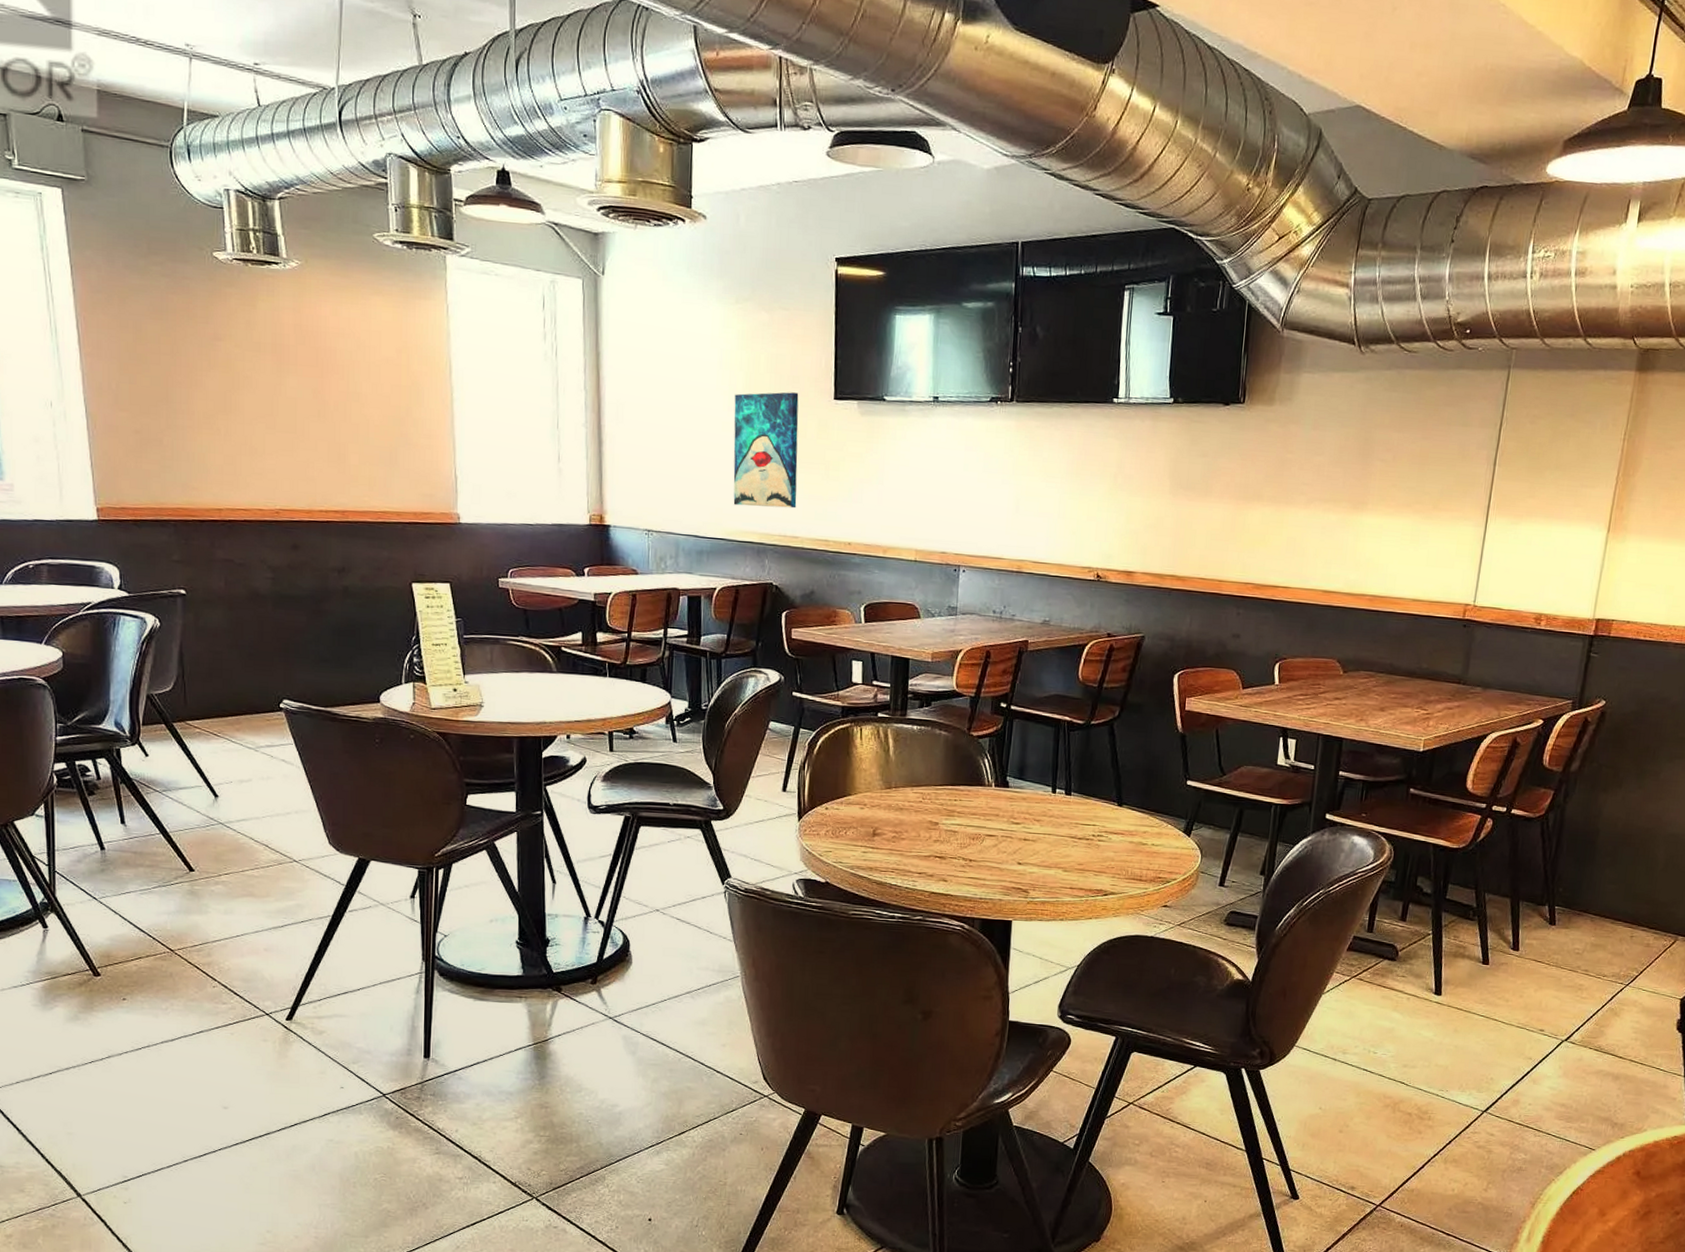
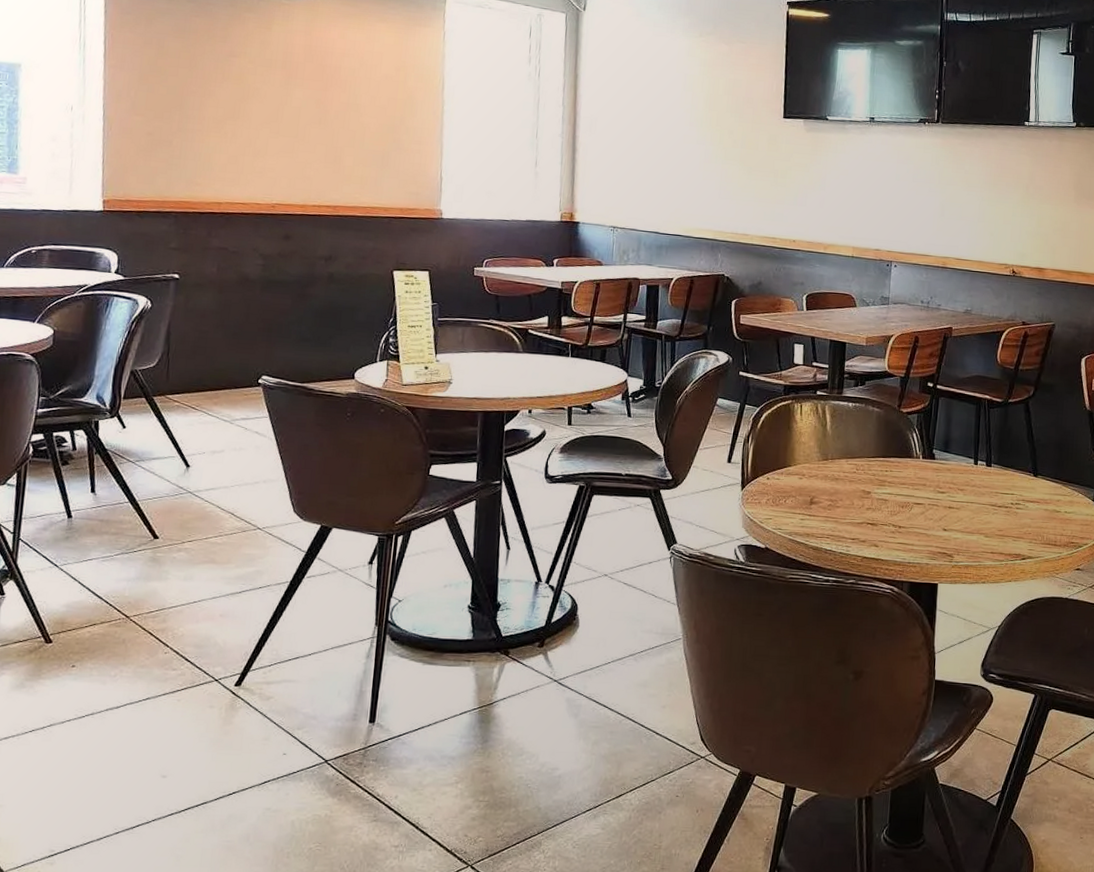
wall art: present [733,392,799,509] -> none [691,111,753,210]

